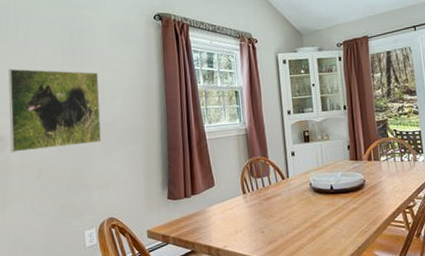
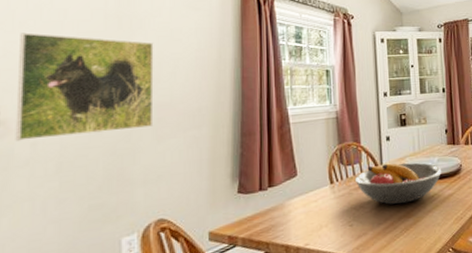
fruit bowl: none [264,177,346,216] -> present [354,162,442,205]

